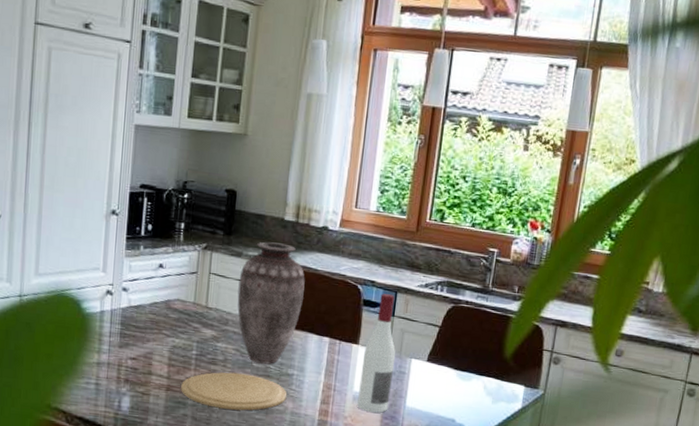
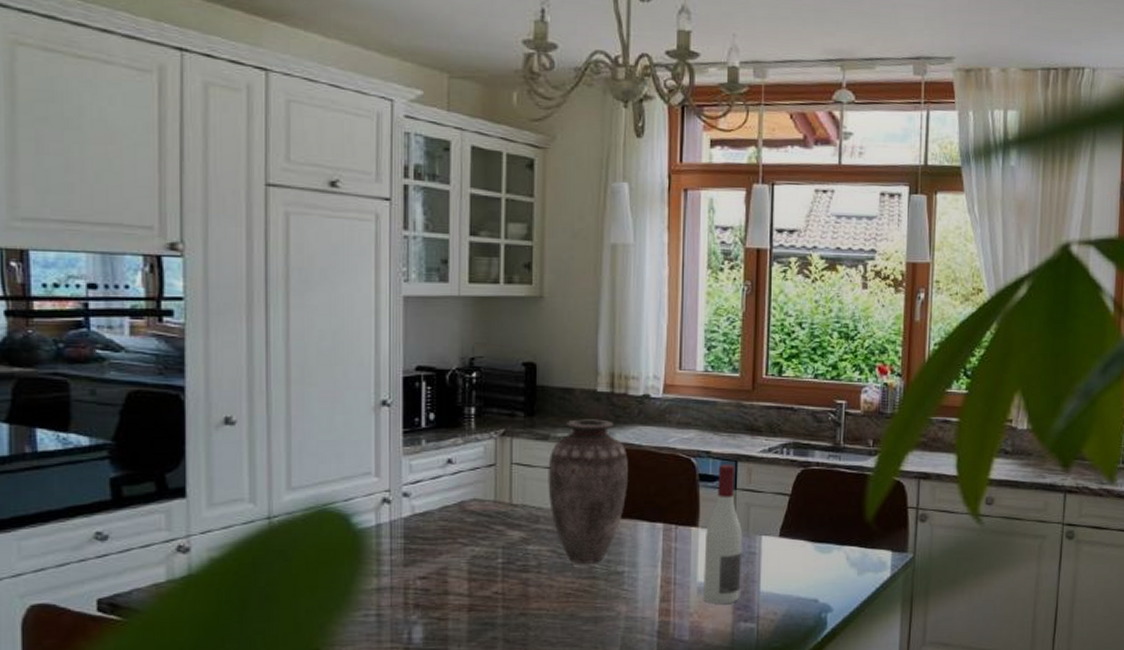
plate: present [181,372,287,411] -> none [487,578,619,624]

